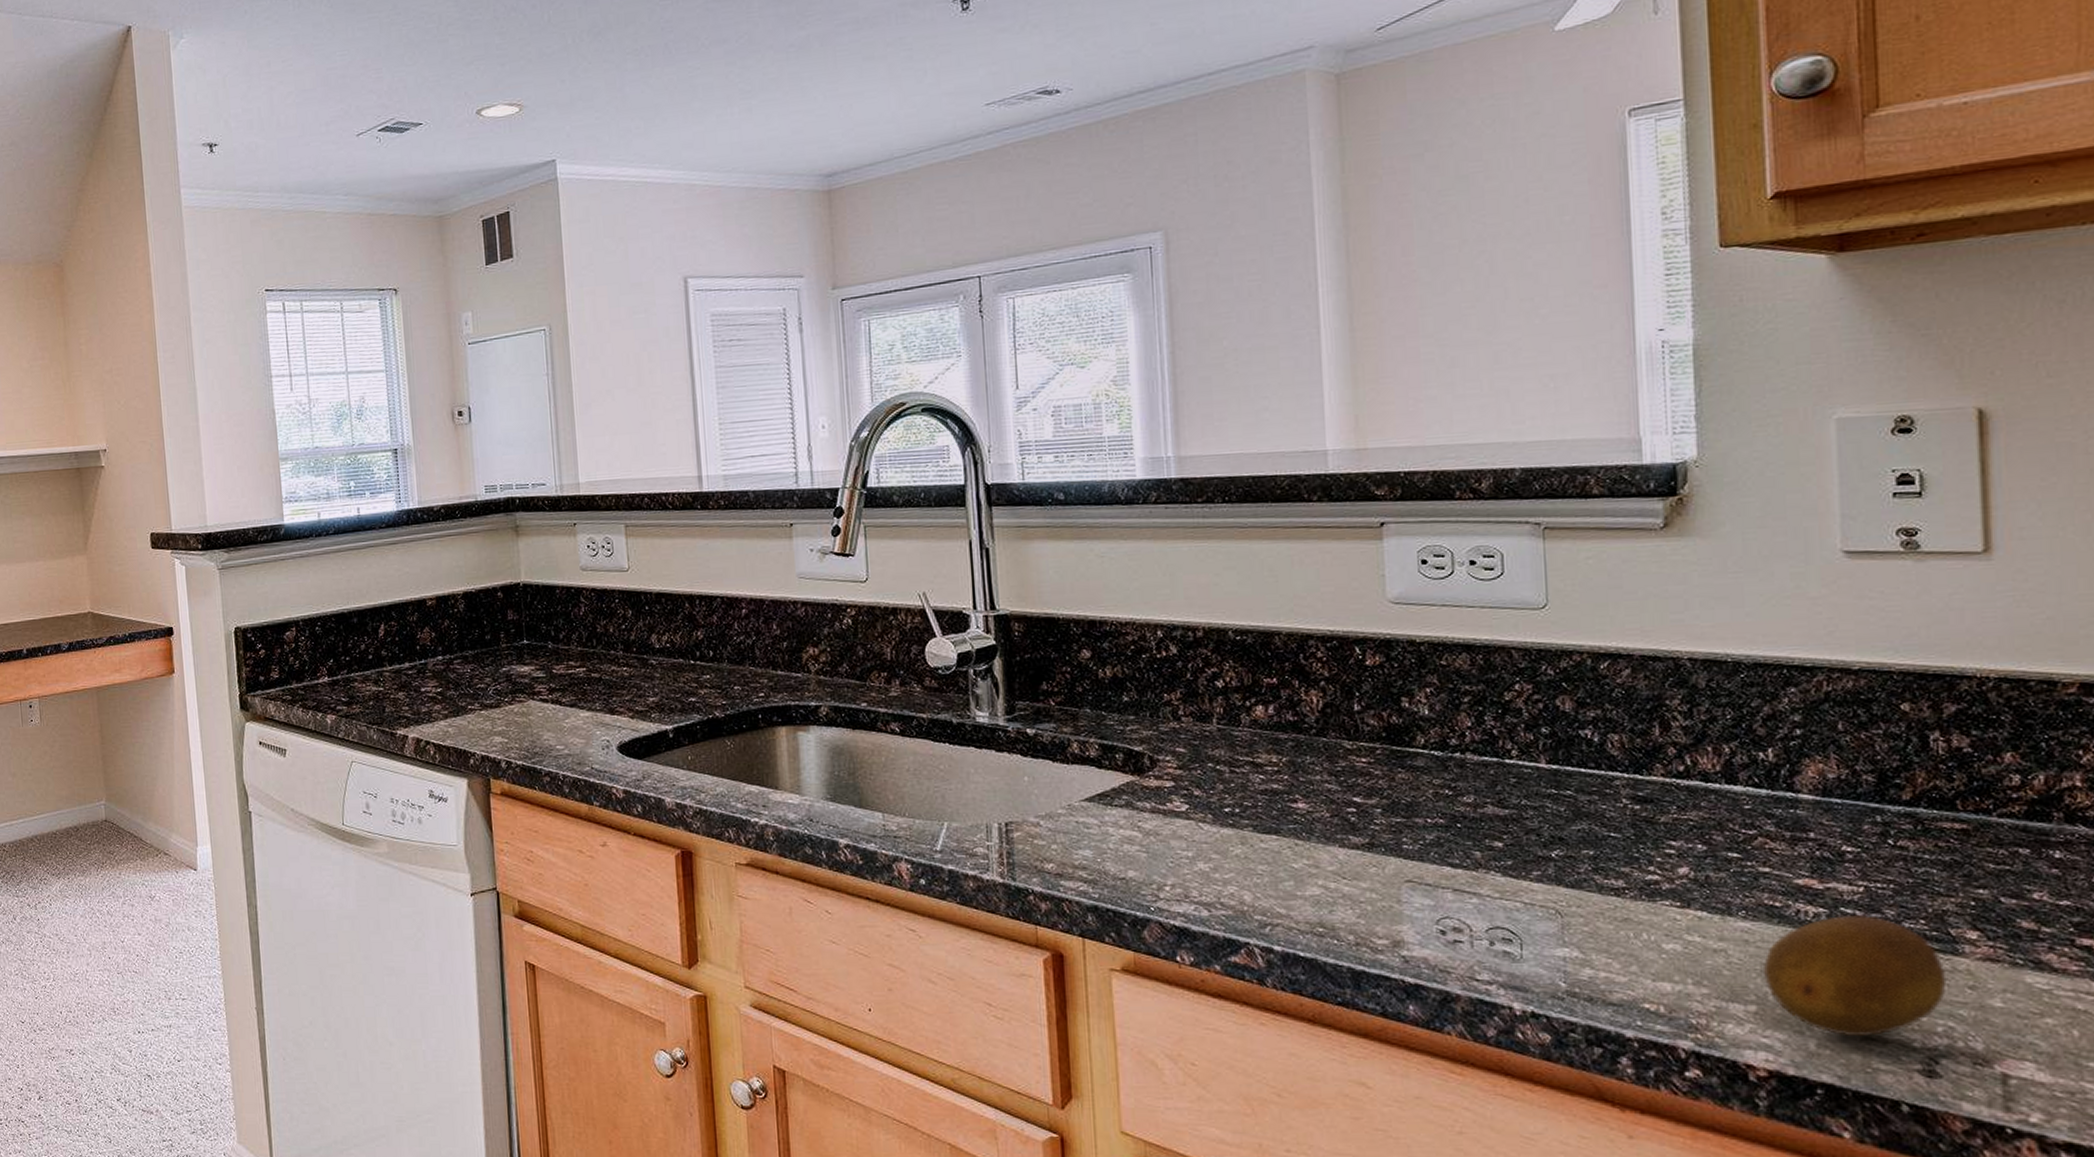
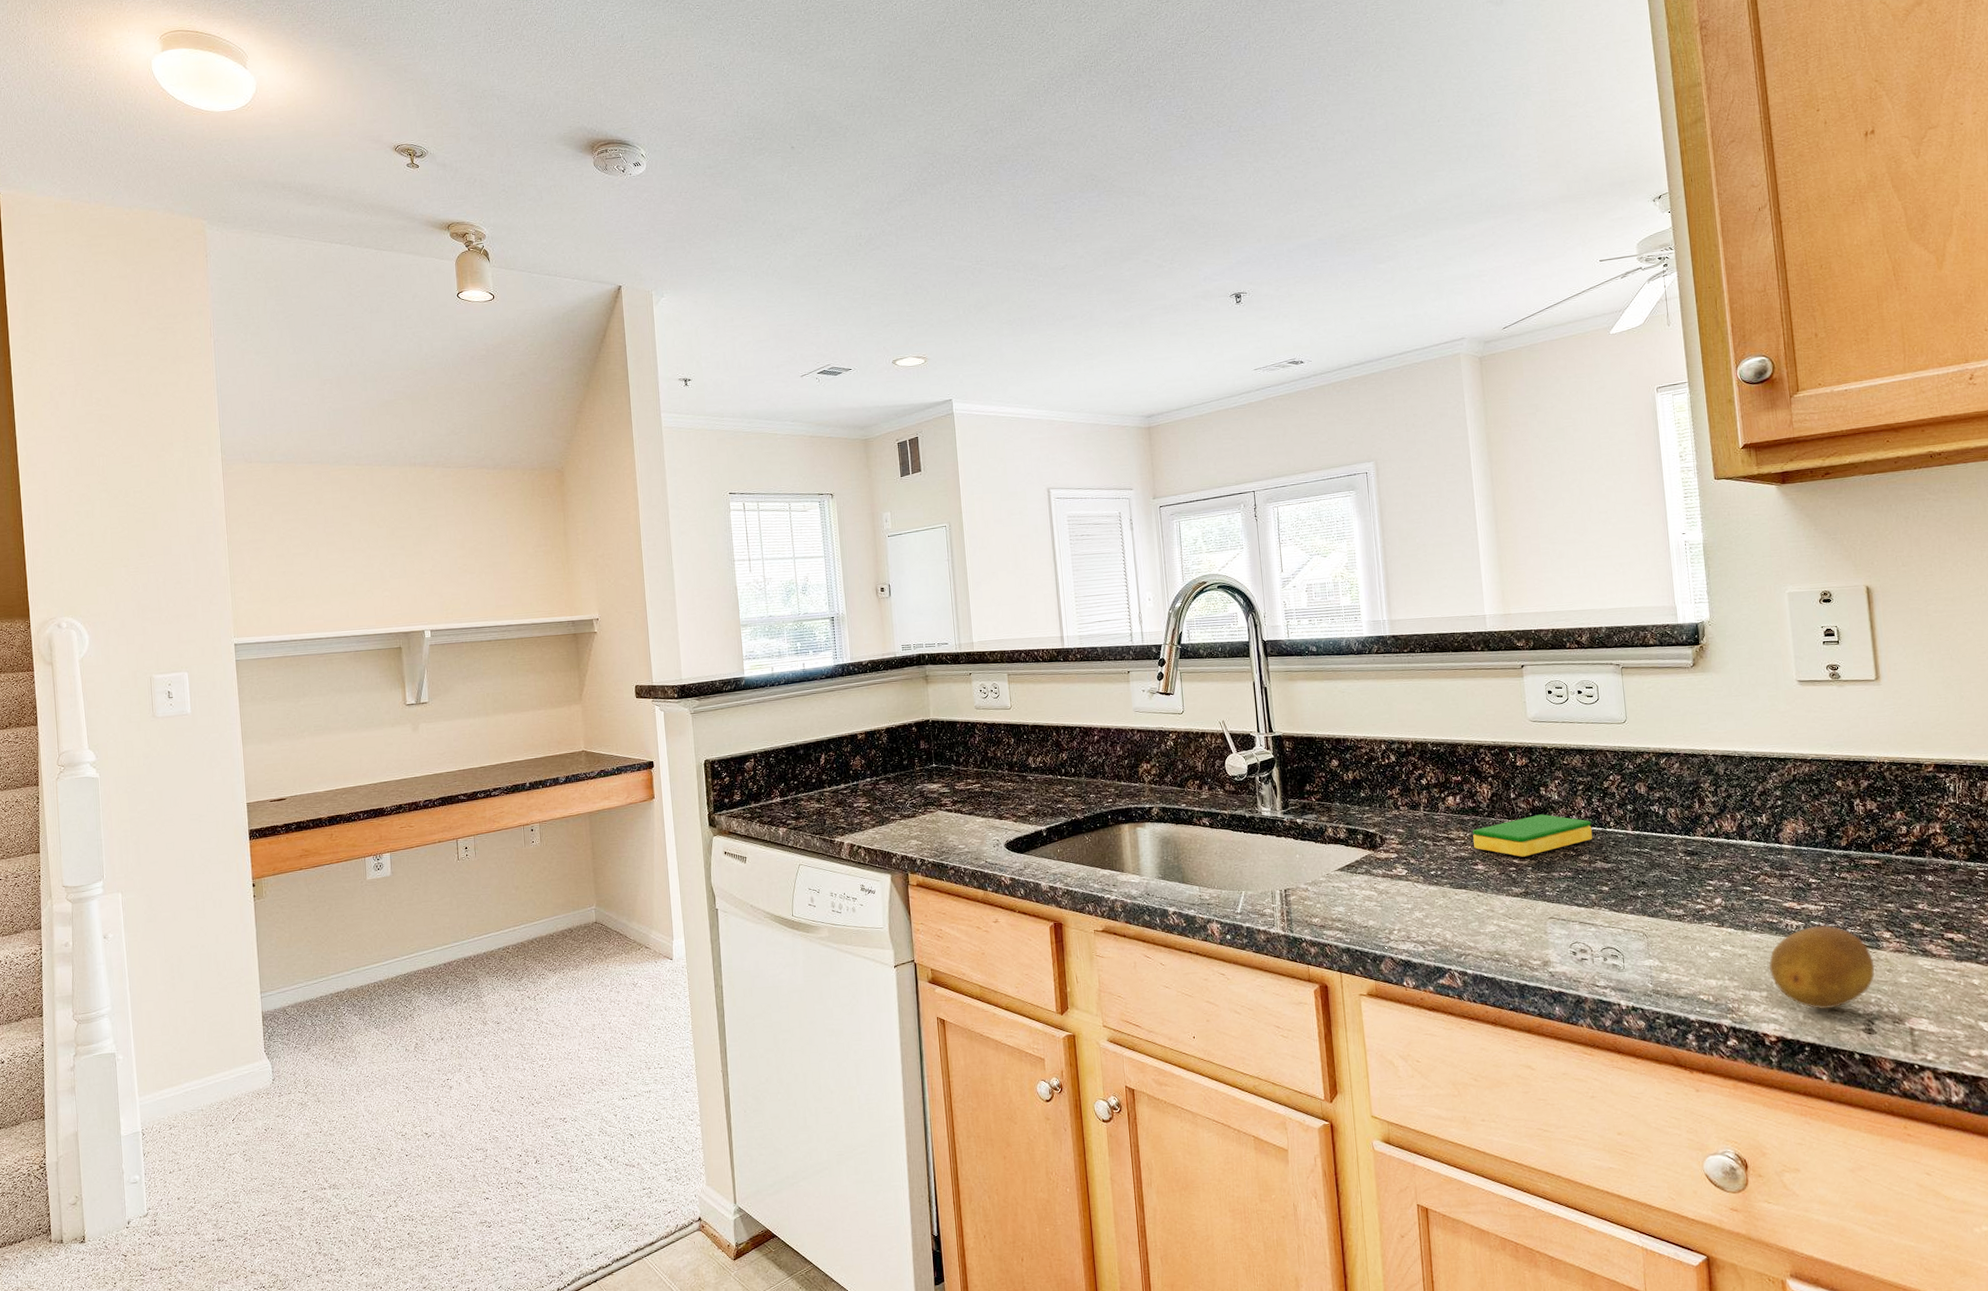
dish sponge: none [1292,735,1482,794] -> present [1473,814,1593,857]

